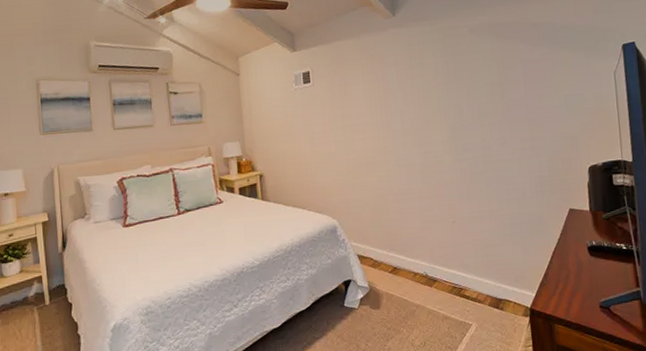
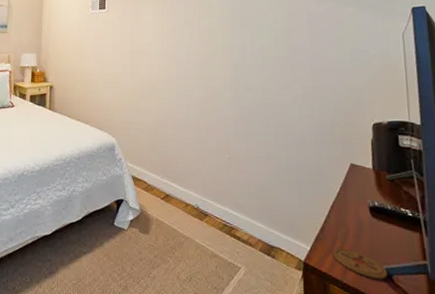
coaster: none [557,289,606,312] -> present [333,248,387,279]

